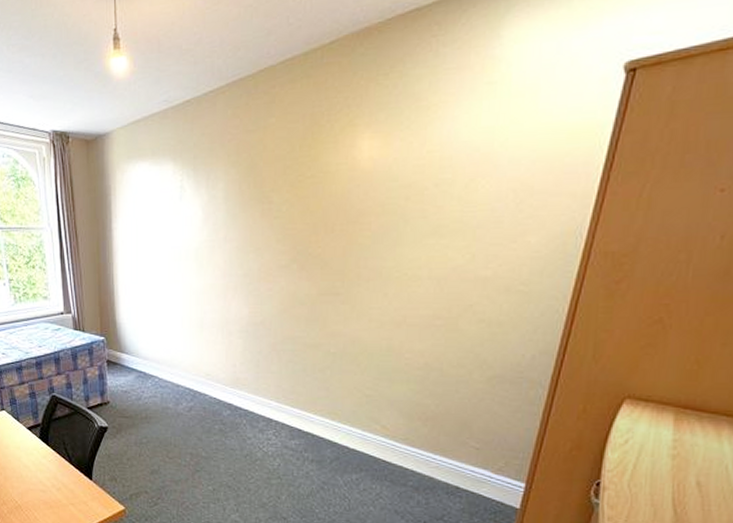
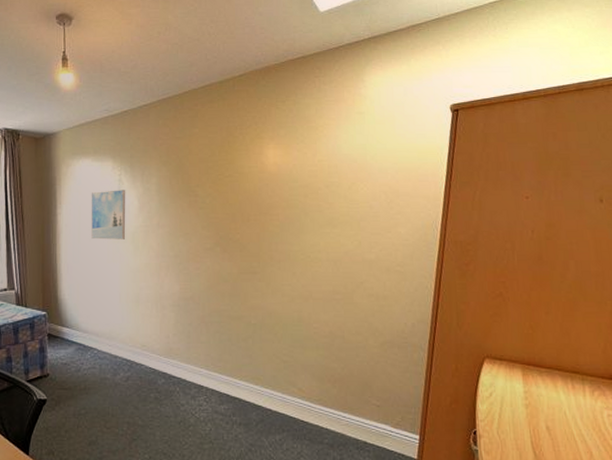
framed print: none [150,198,189,258] -> present [91,190,126,240]

